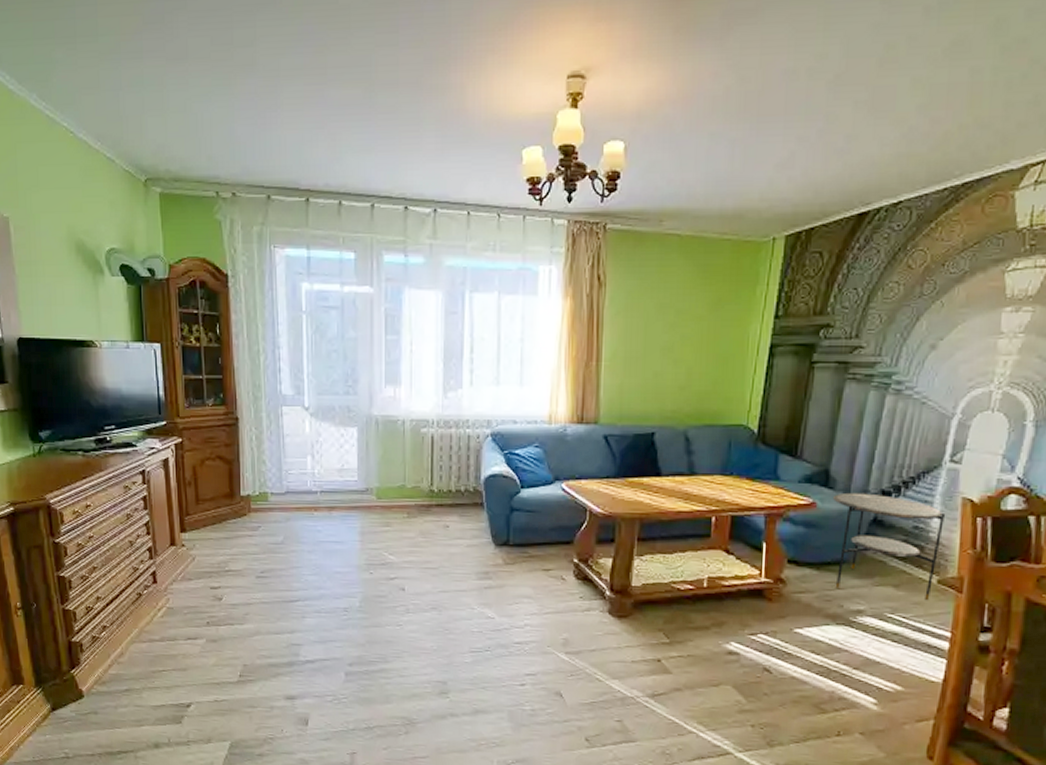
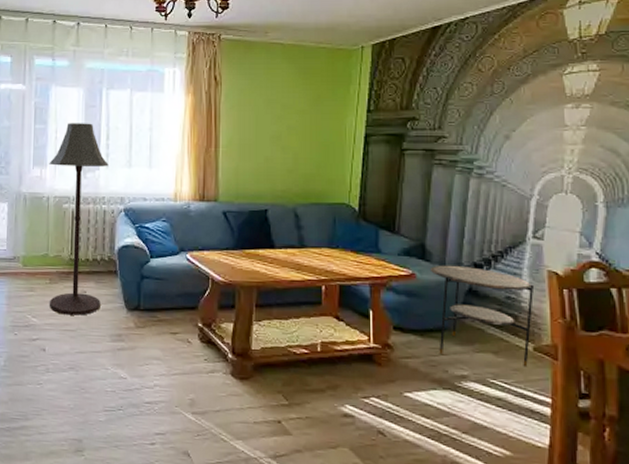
floor lamp: none [404,333,473,552] -> present [49,123,109,316]

